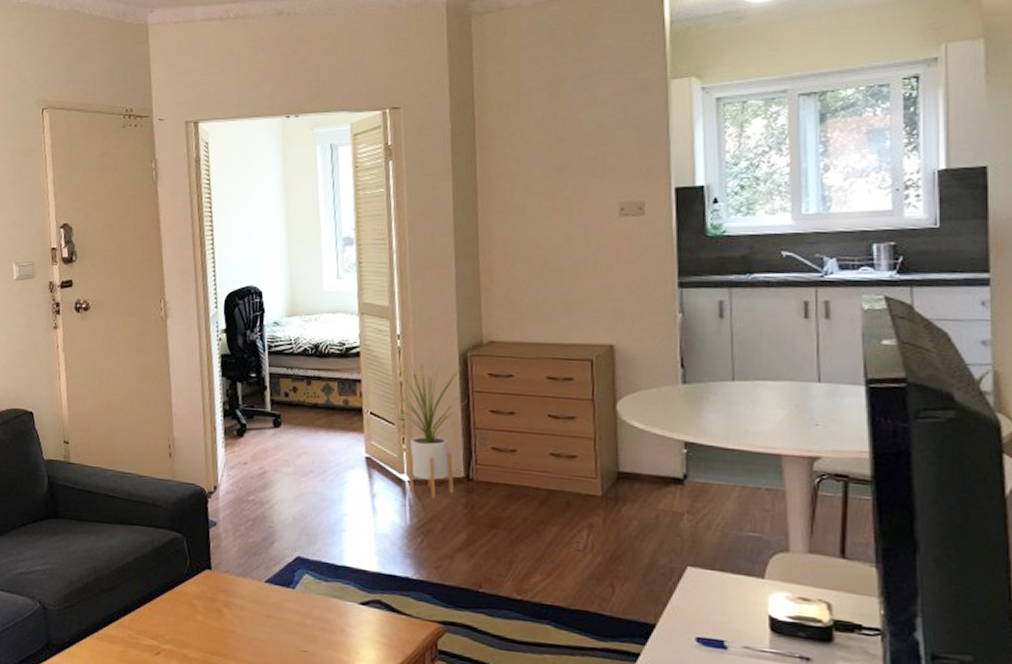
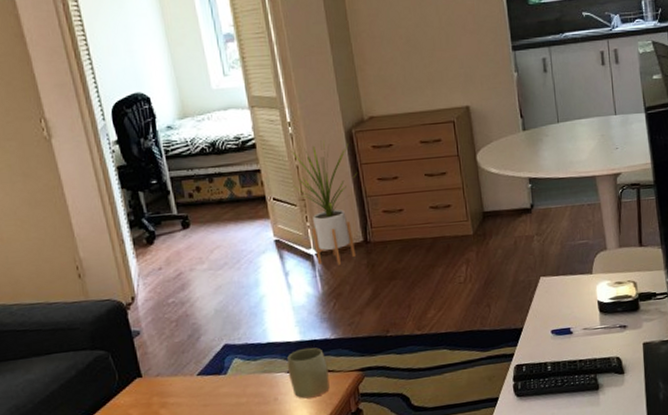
mug: none [359,581,405,640] -> present [287,347,330,399]

